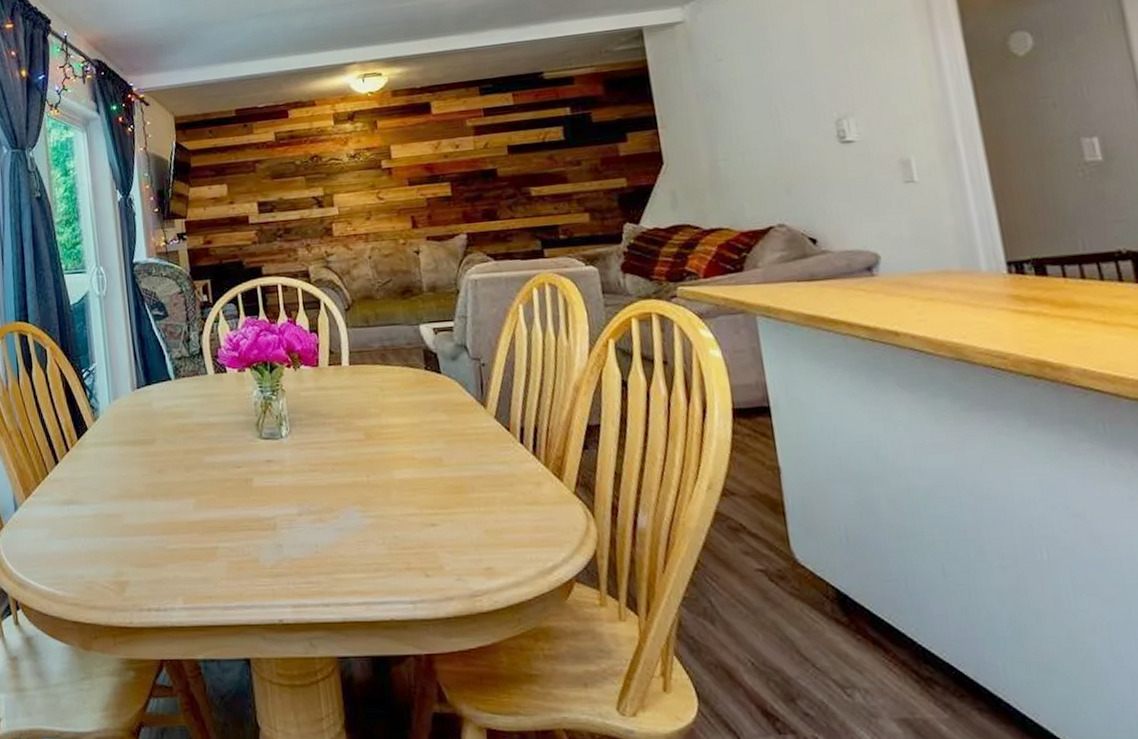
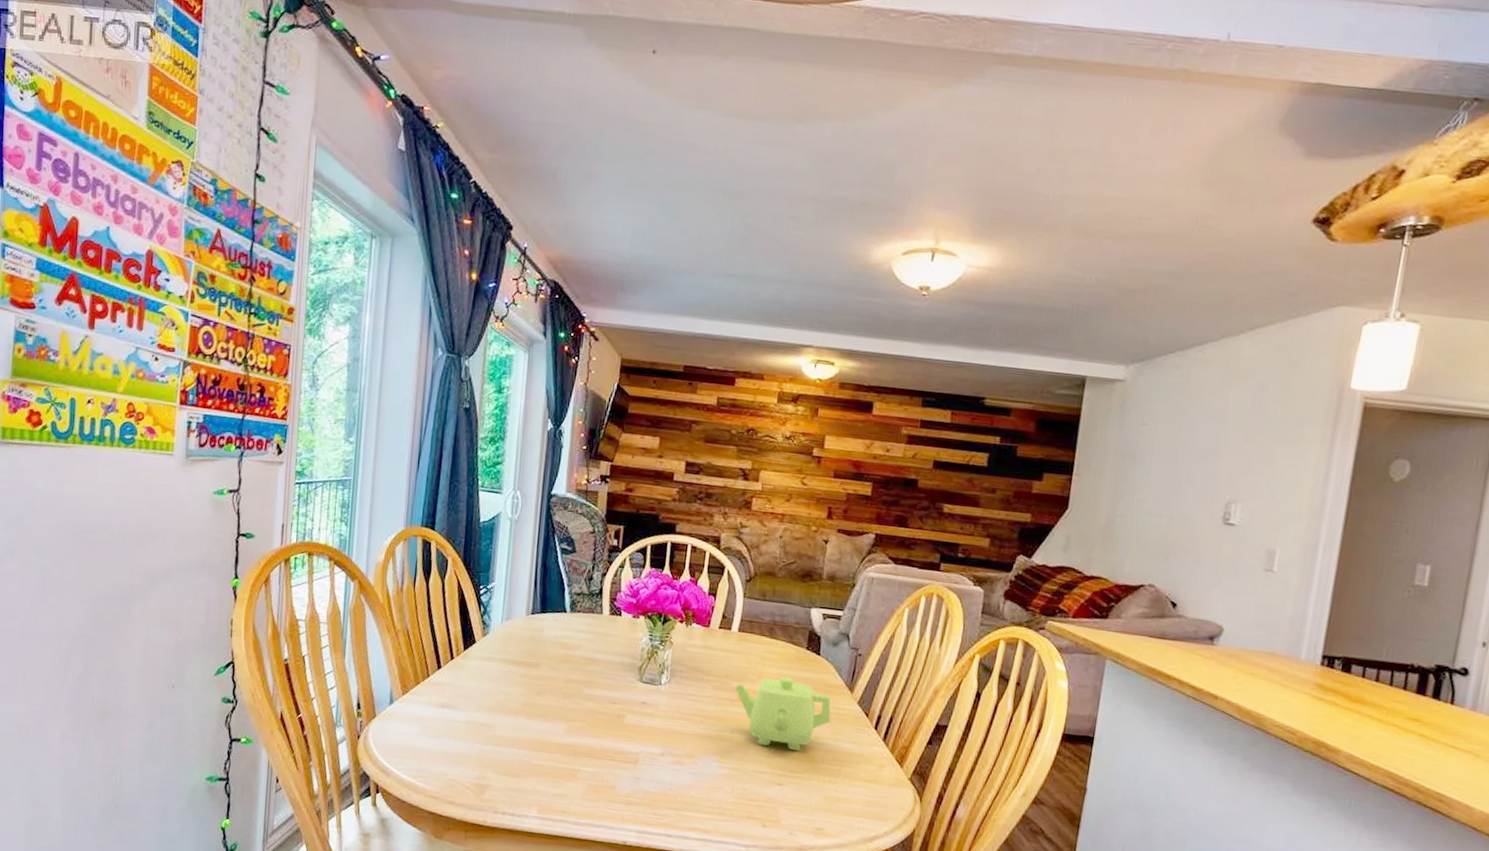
teapot: none [359,404,470,485] -> present [734,677,831,752]

